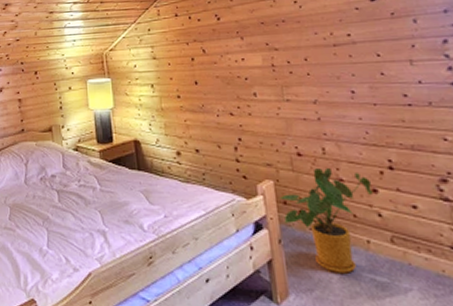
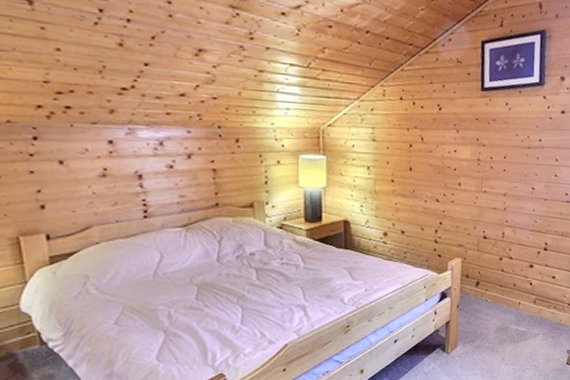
house plant: present [279,168,374,274] -> none [463,249,531,327]

